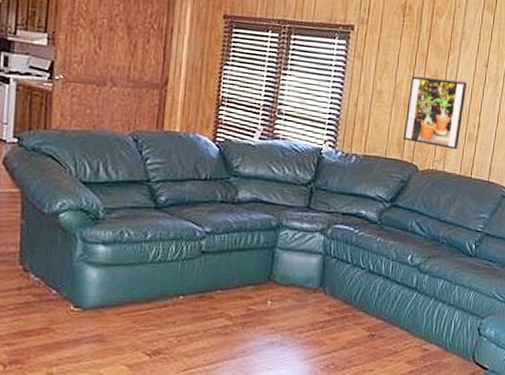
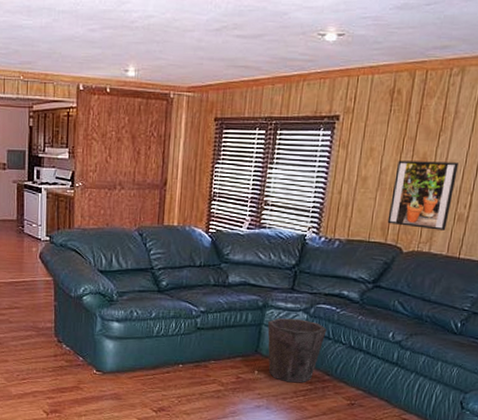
waste bin: none [281,240,345,314] -> present [267,318,327,383]

